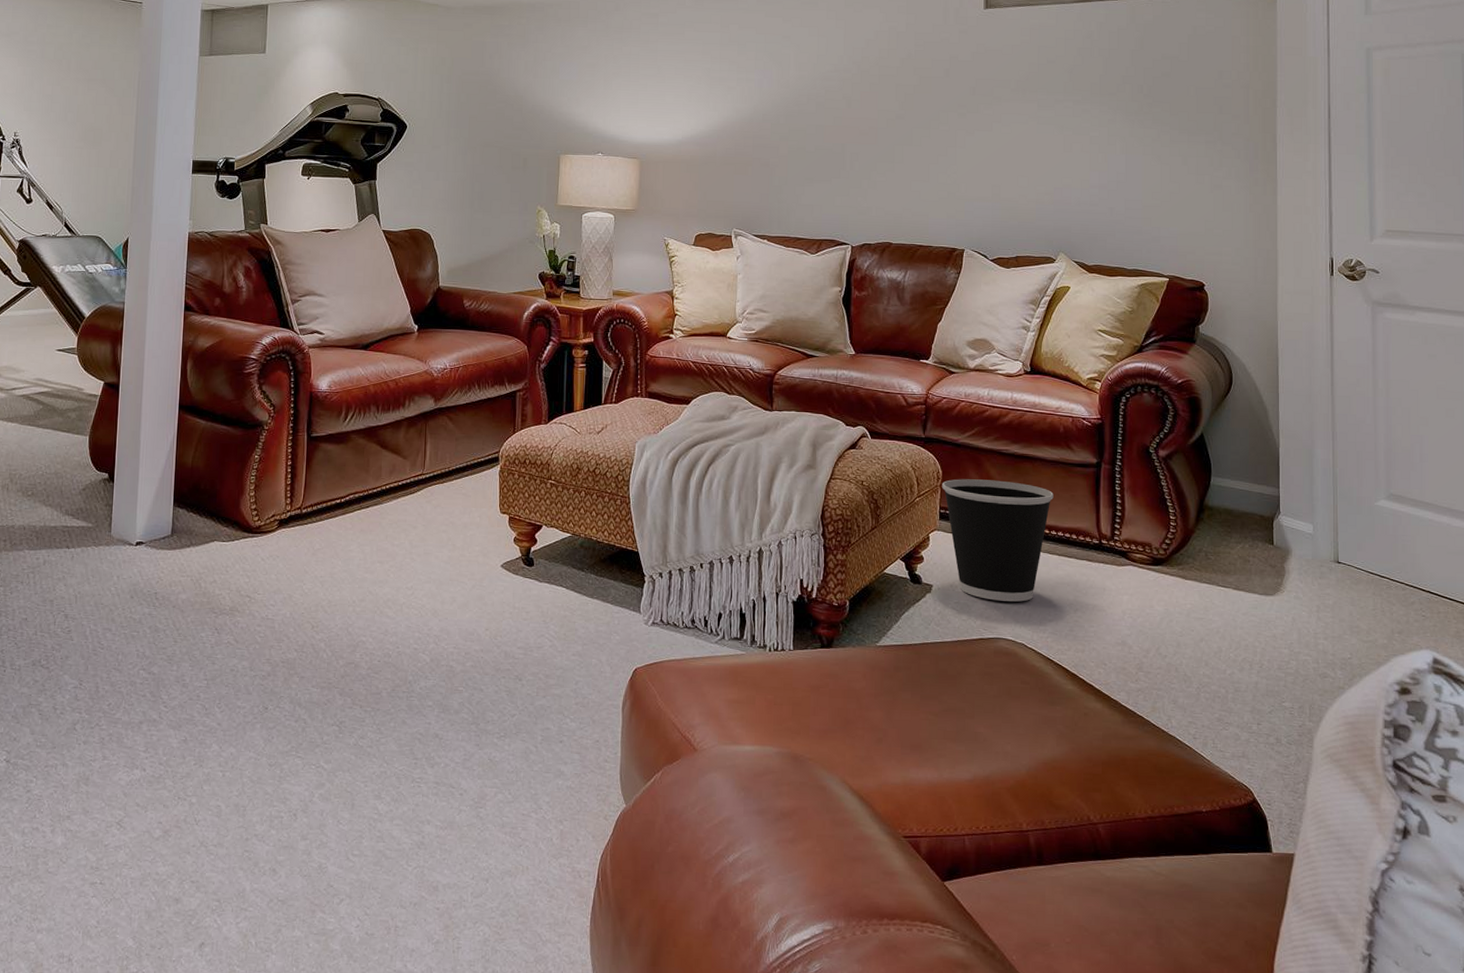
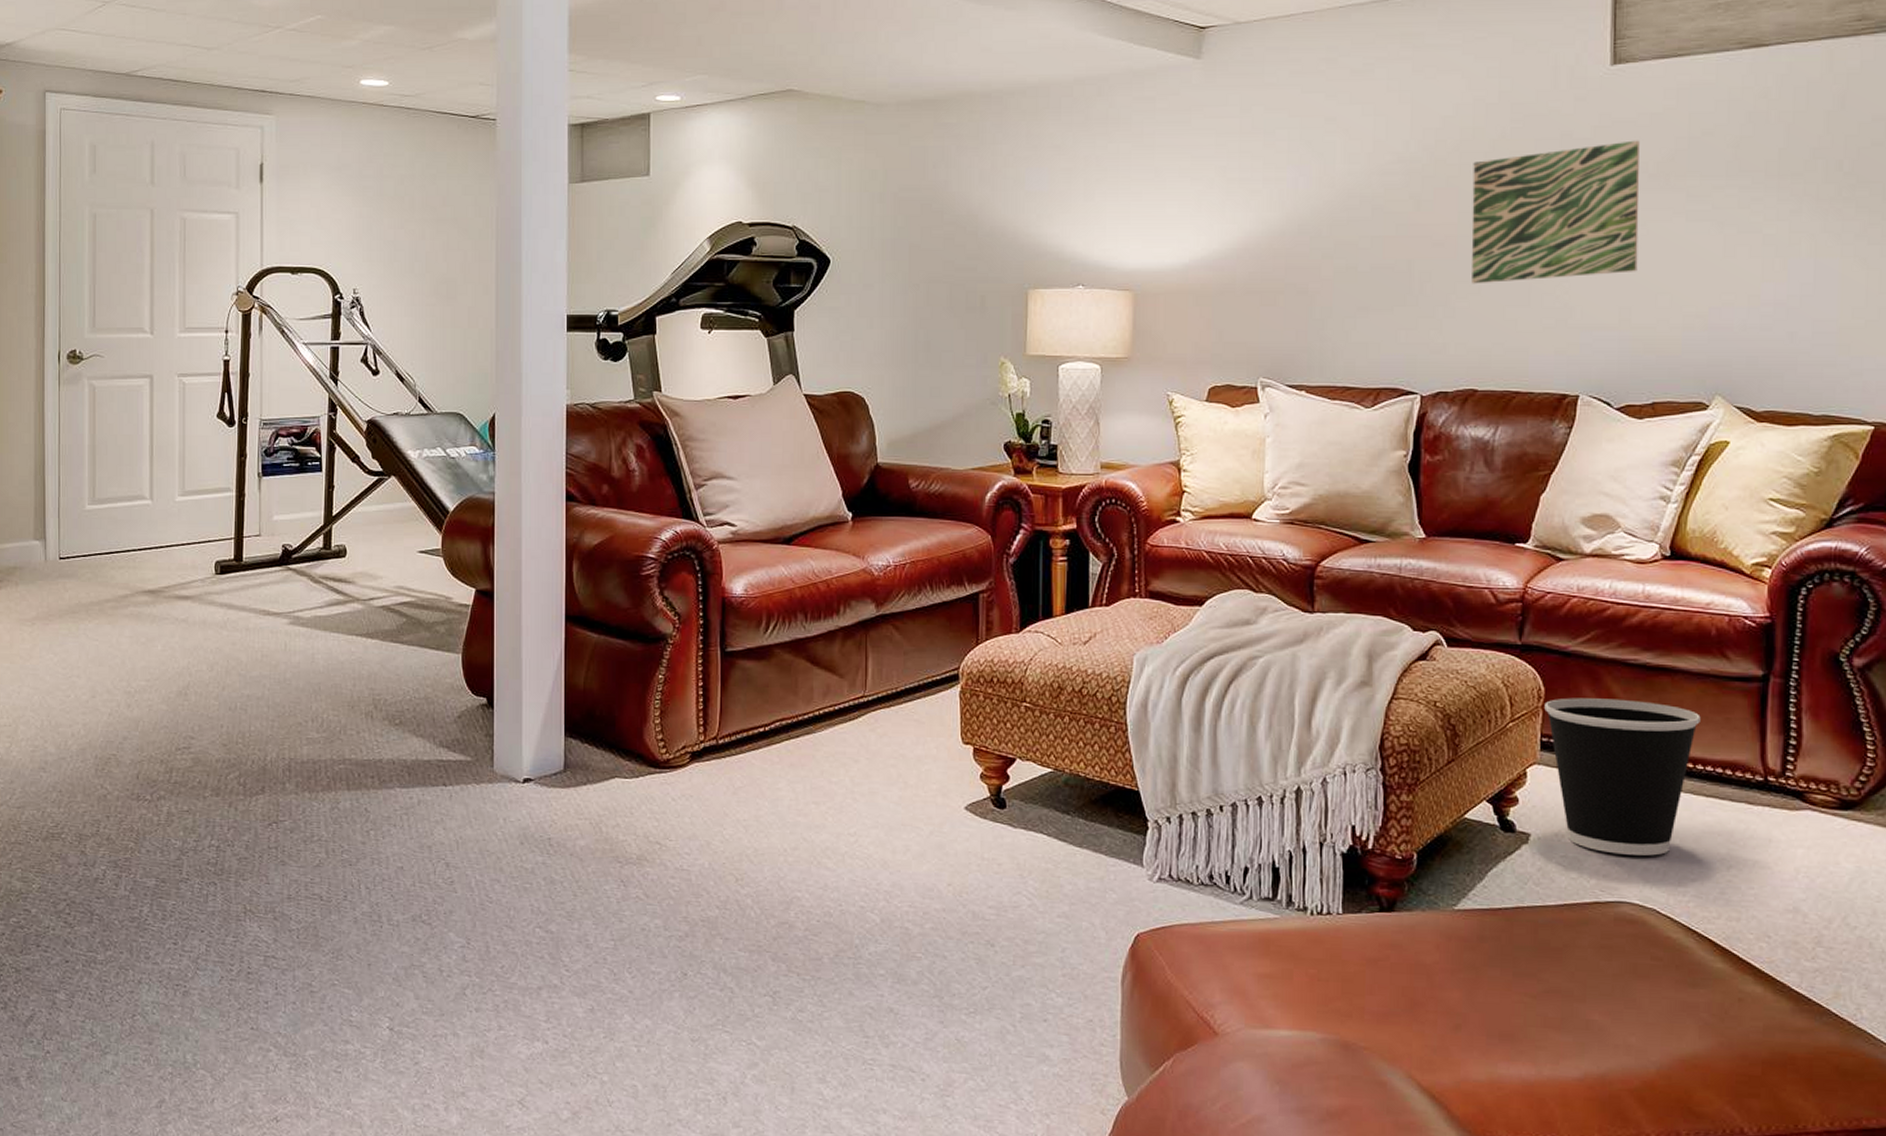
wall art: none [887,64,1005,164] -> present [1471,140,1640,284]

